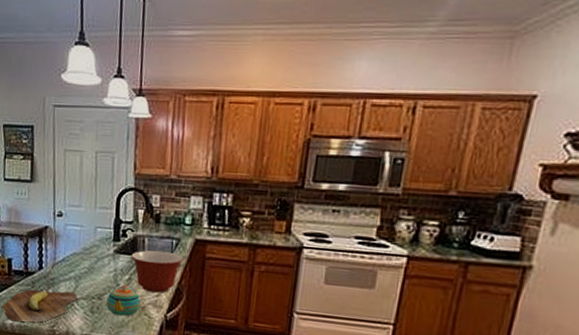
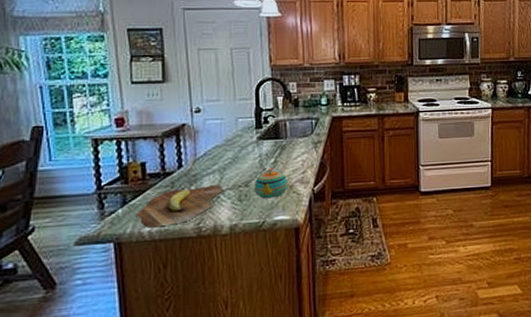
mixing bowl: present [131,250,184,293] -> none [274,131,323,171]

